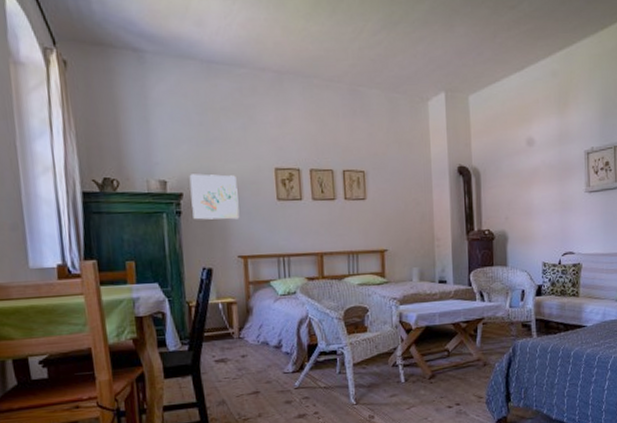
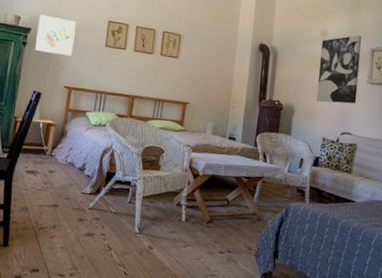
wall art: none [528,136,575,223] -> present [316,35,362,104]

